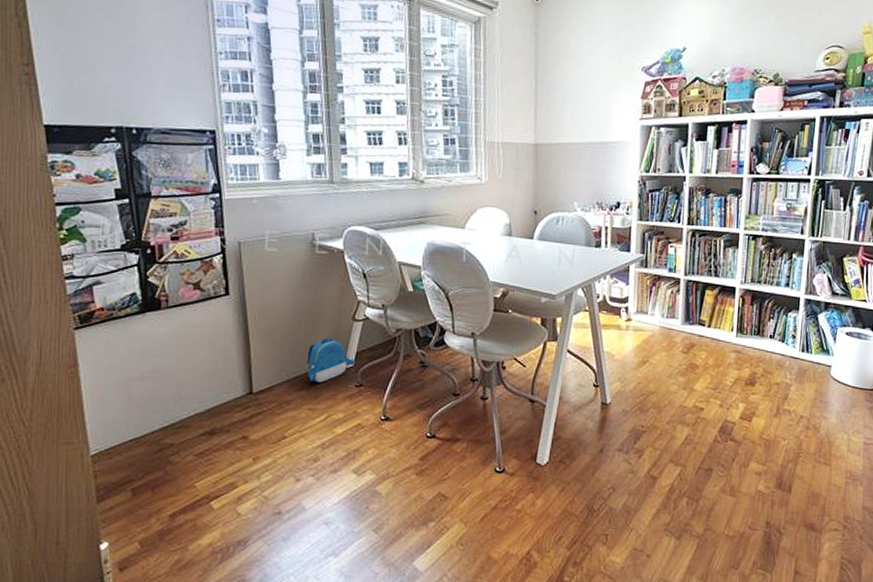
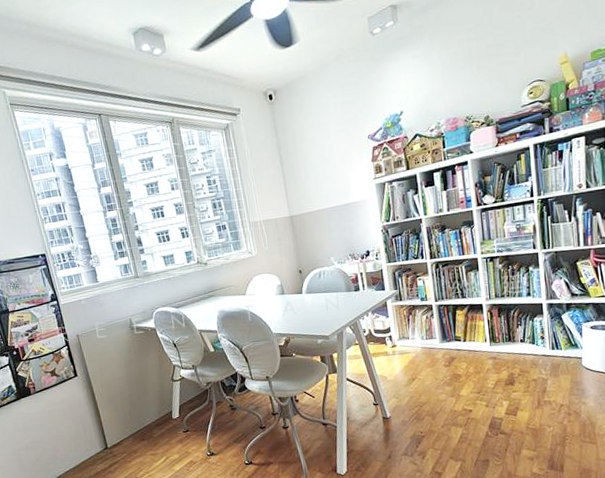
backpack: present [307,337,356,383] -> none [142,397,180,433]

